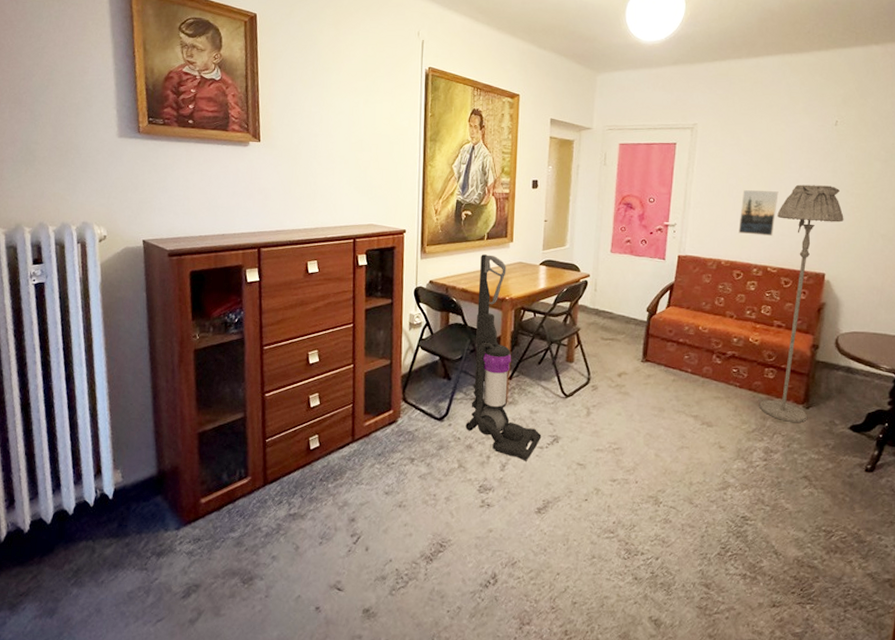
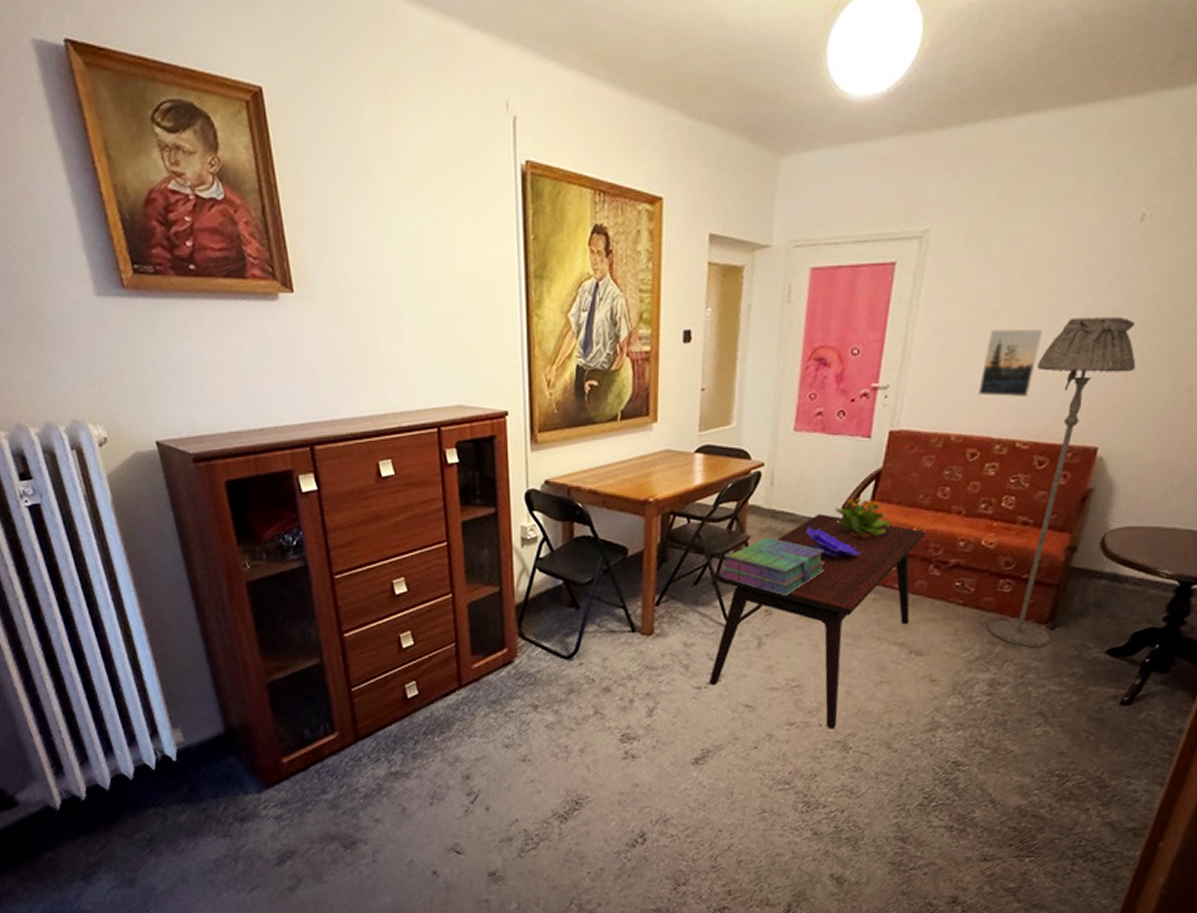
vacuum cleaner: present [465,254,542,461] -> none [601,441,699,705]
coffee table: none [550,314,709,486] -> present [709,514,926,729]
stack of books: none [558,329,636,376] -> present [721,537,825,597]
decorative bowl: none [621,322,664,347] -> present [806,525,863,558]
potted flower: none [641,302,683,333] -> present [834,497,891,538]

